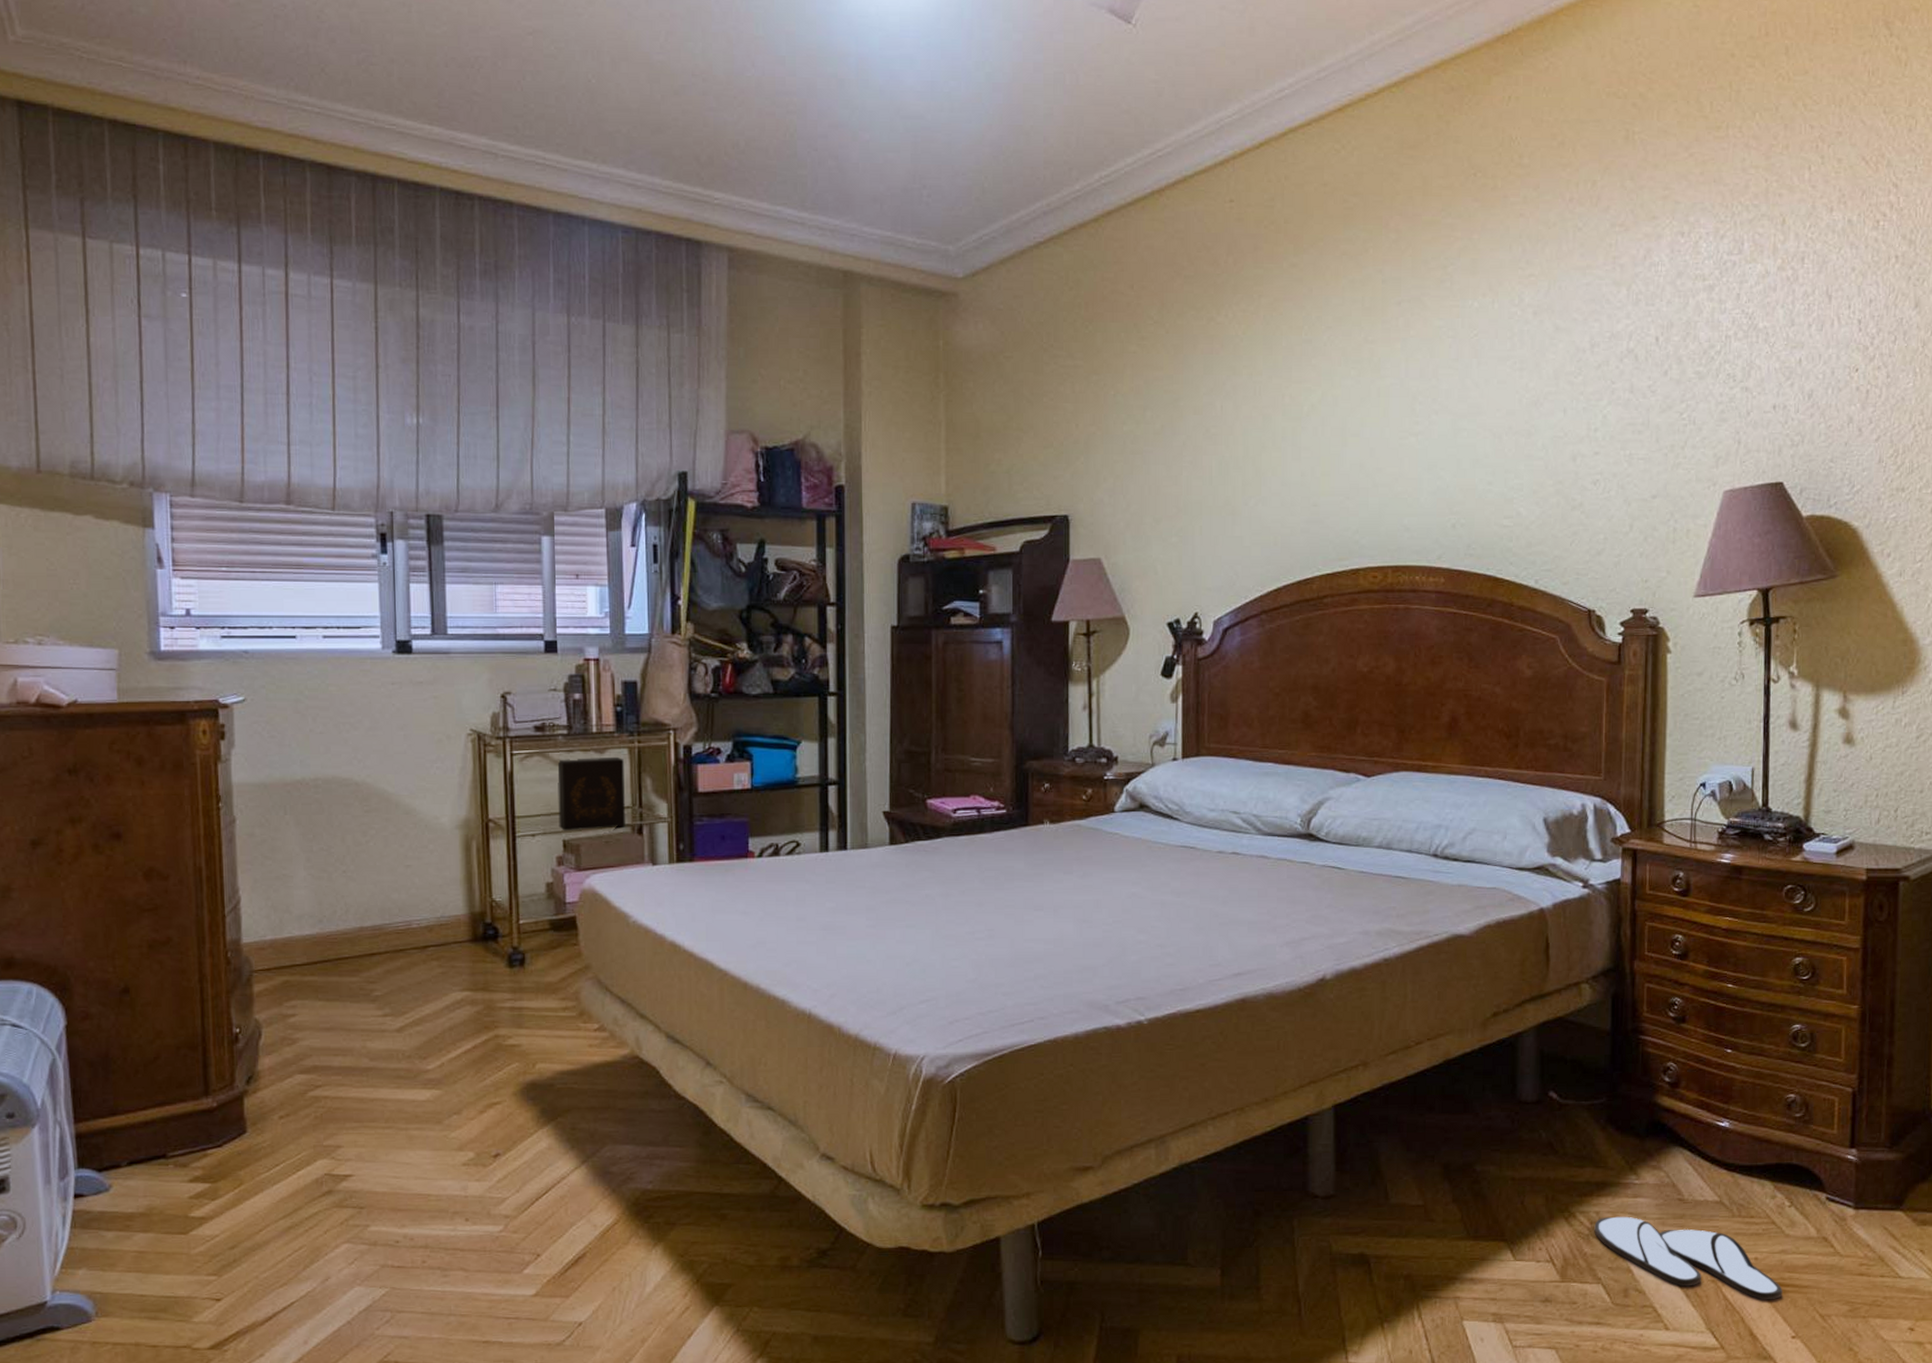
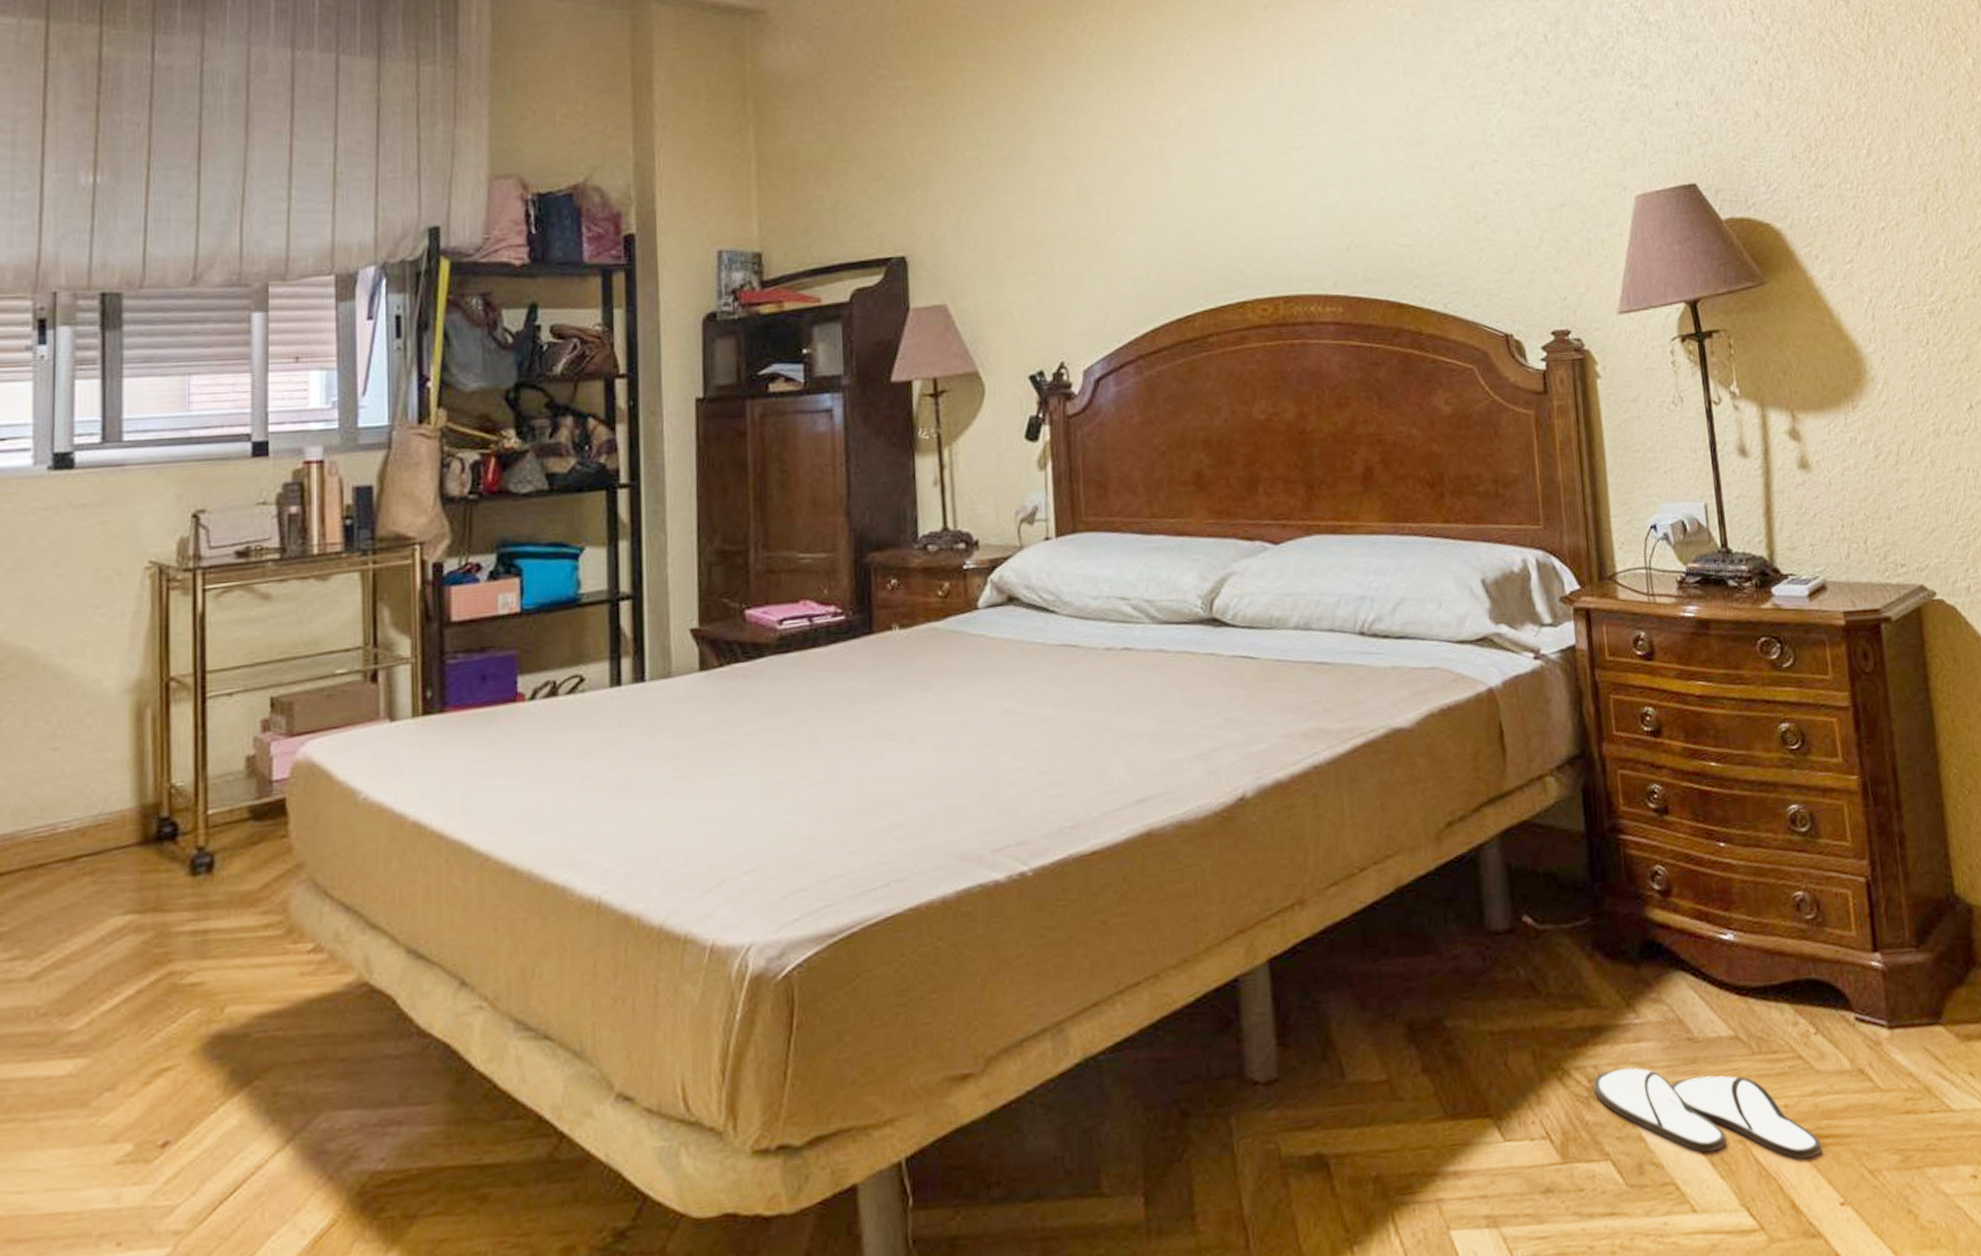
decorative box: present [557,756,625,831] -> none [265,583,354,686]

